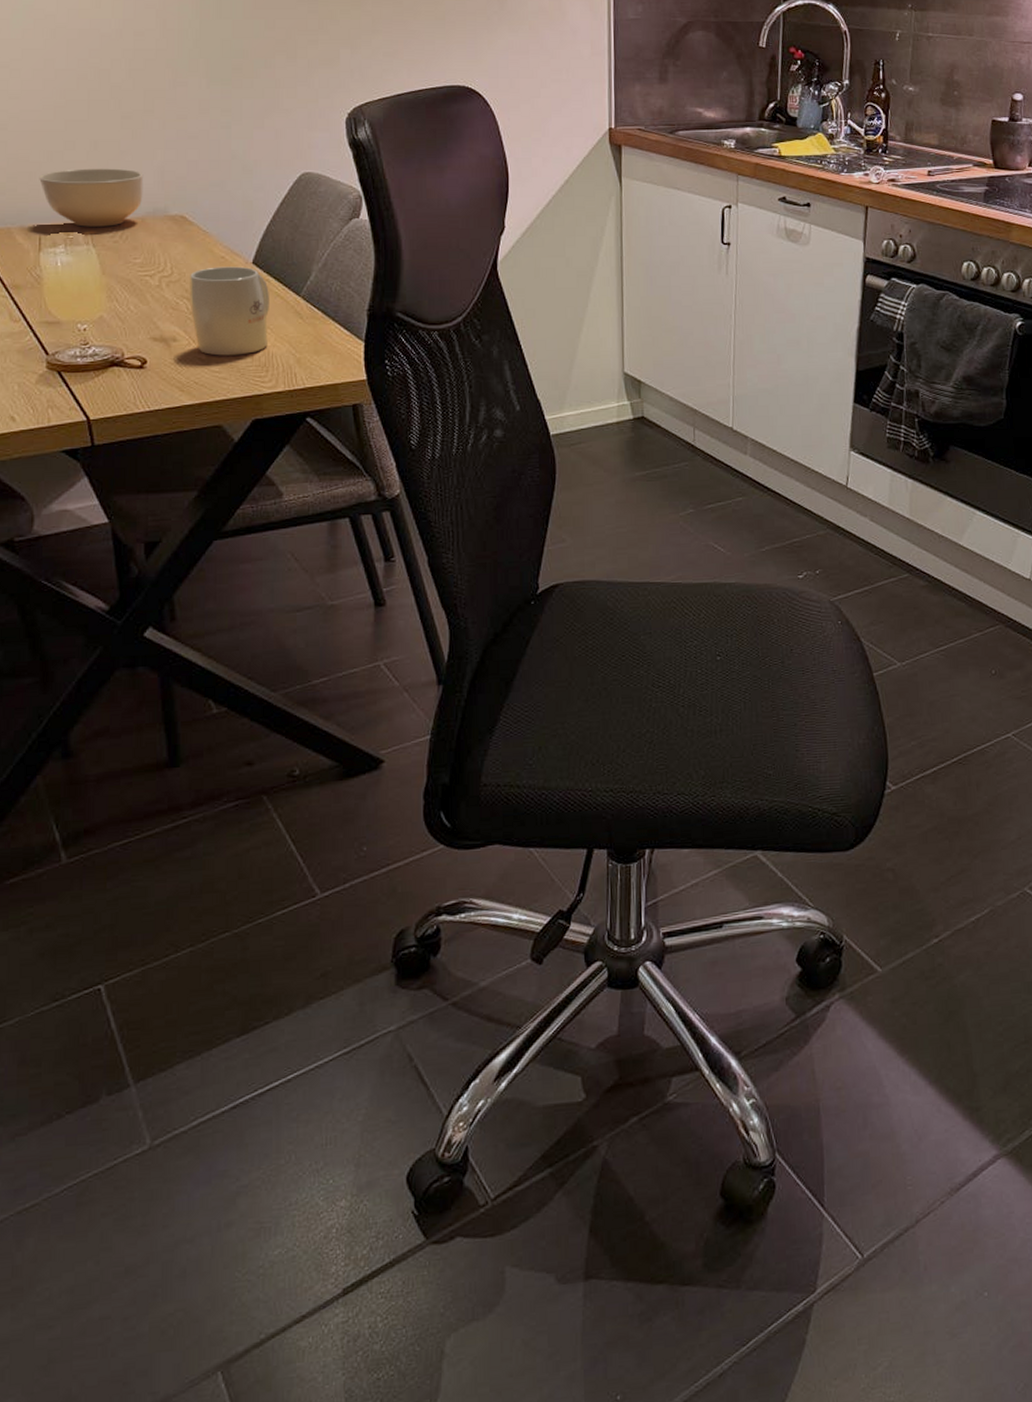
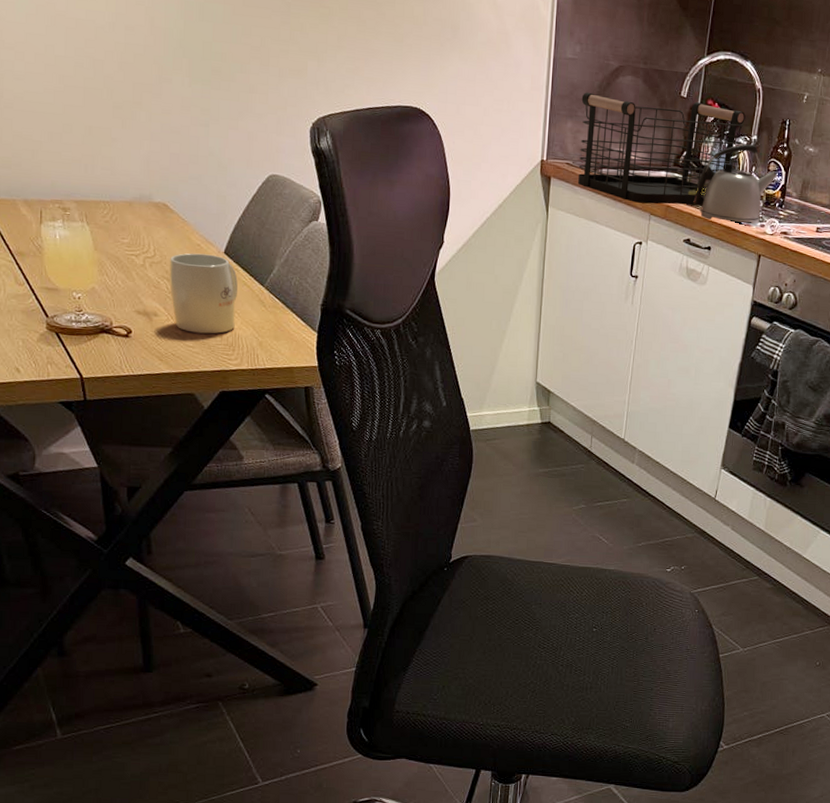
bowl: present [39,168,144,227] -> none [40,151,132,207]
dish rack: none [648,51,834,165] -> present [577,92,745,205]
kettle: none [785,89,877,176] -> present [693,144,778,226]

